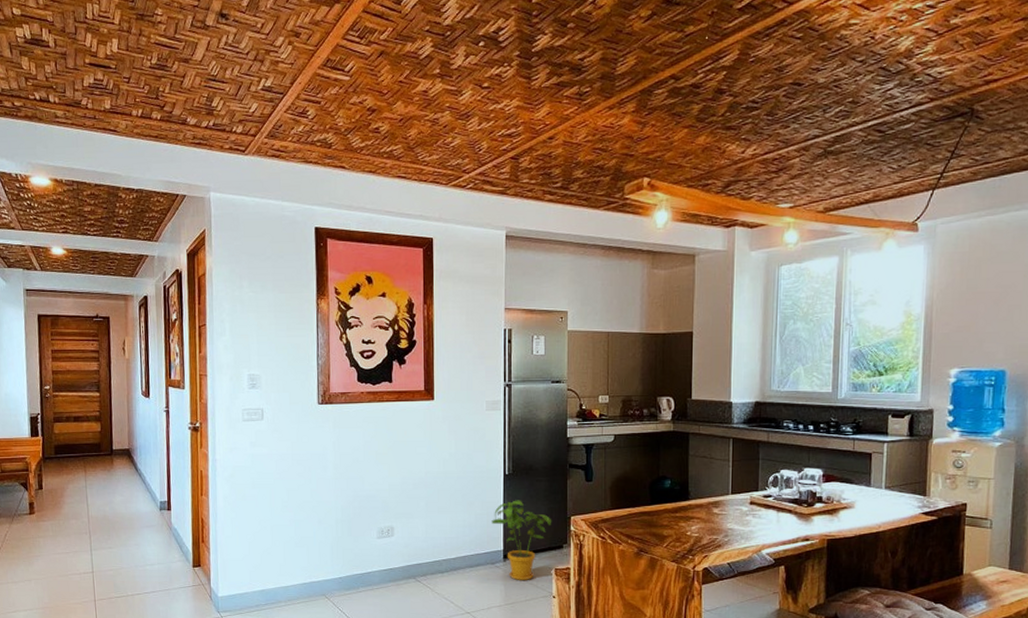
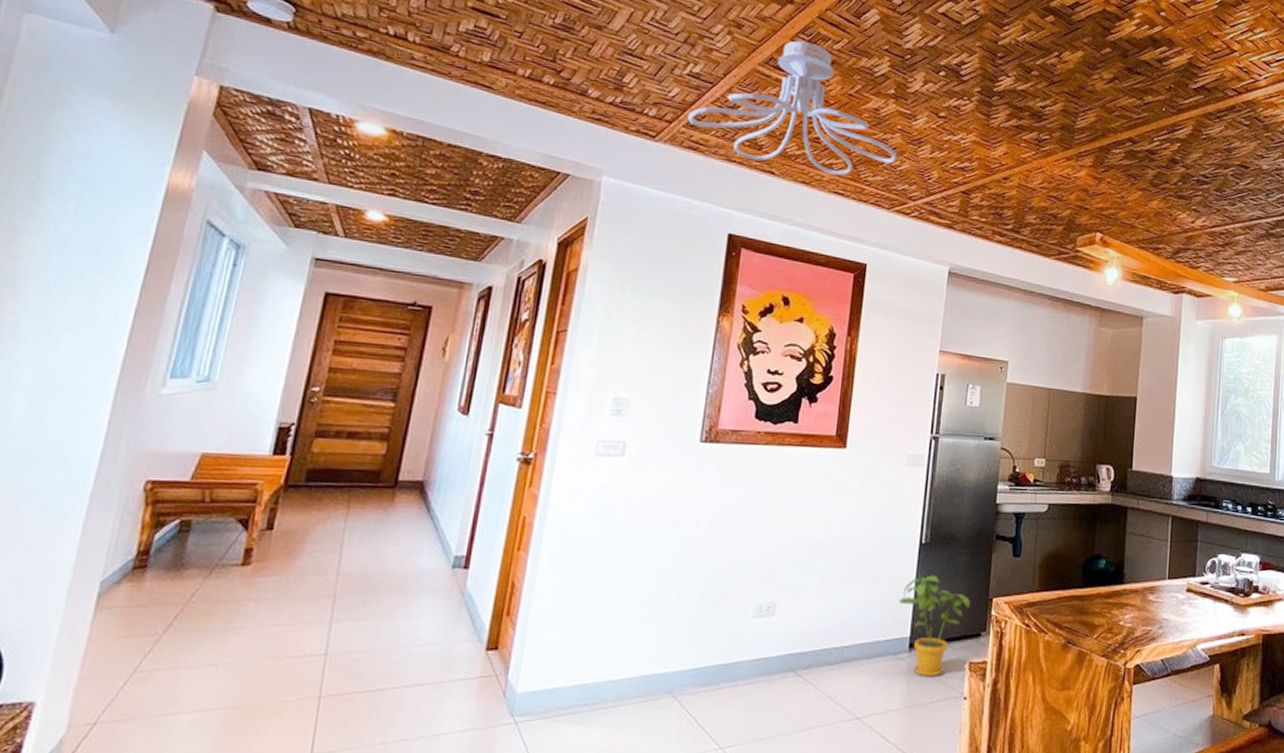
ceiling light fixture: none [267,38,449,160] -> present [687,40,898,176]

